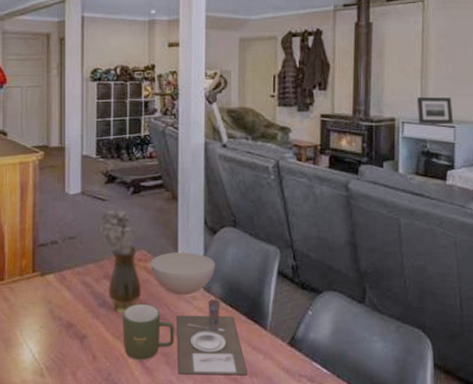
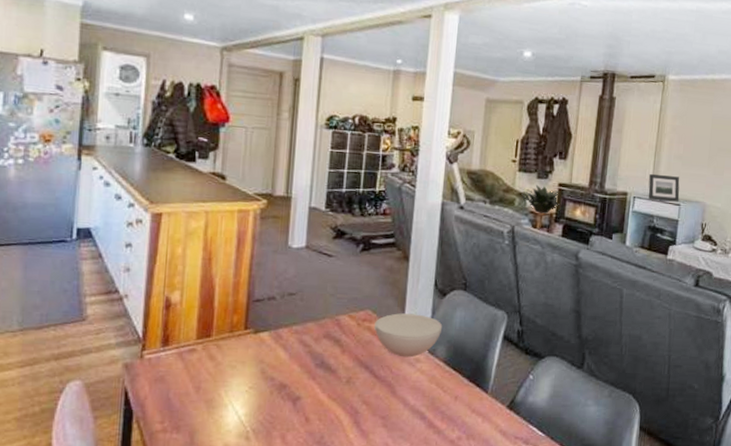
vase: present [100,206,142,313] -> none [323,263,364,374]
mug: present [123,303,174,361] -> none [339,365,395,424]
place setting: present [176,299,248,375] -> none [394,362,465,437]
plant: none [283,117,323,146] -> present [521,184,559,214]

